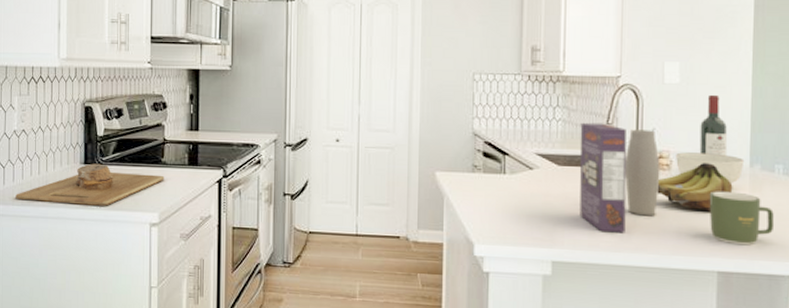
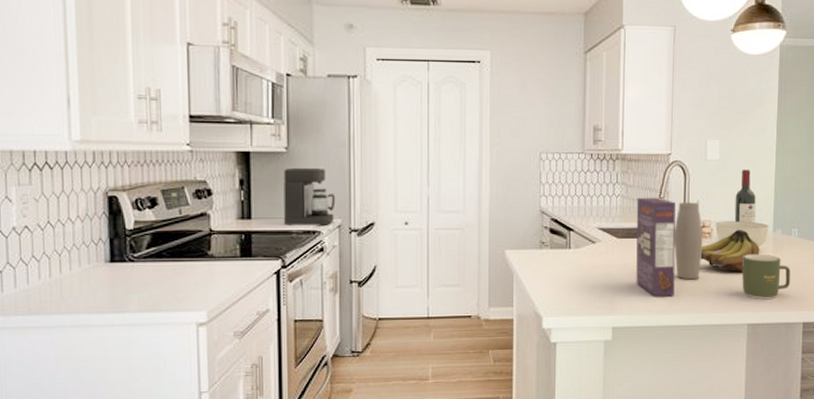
cutting board: present [15,163,165,206] -> none [19,261,213,309]
coffee maker: none [227,84,273,139] -> present [283,167,336,226]

